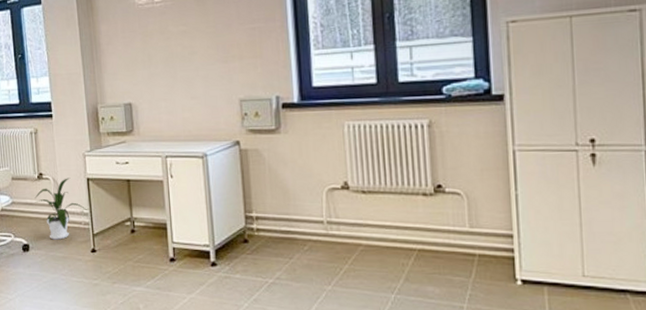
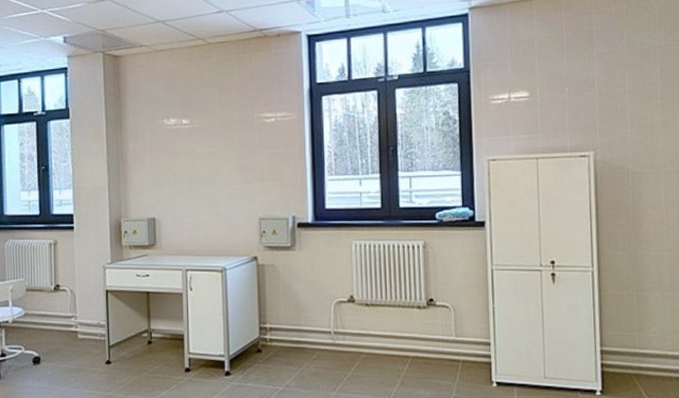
house plant: present [34,178,87,240] -> none [49,289,104,352]

